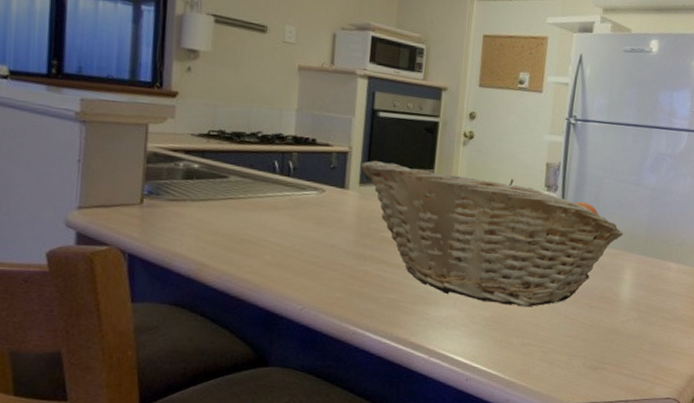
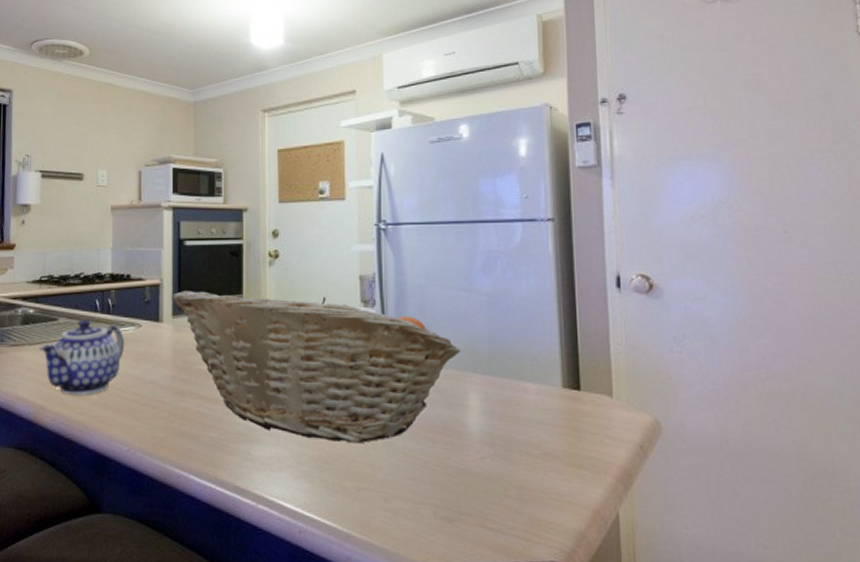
teapot: none [204,179,305,255] -> present [39,319,124,395]

